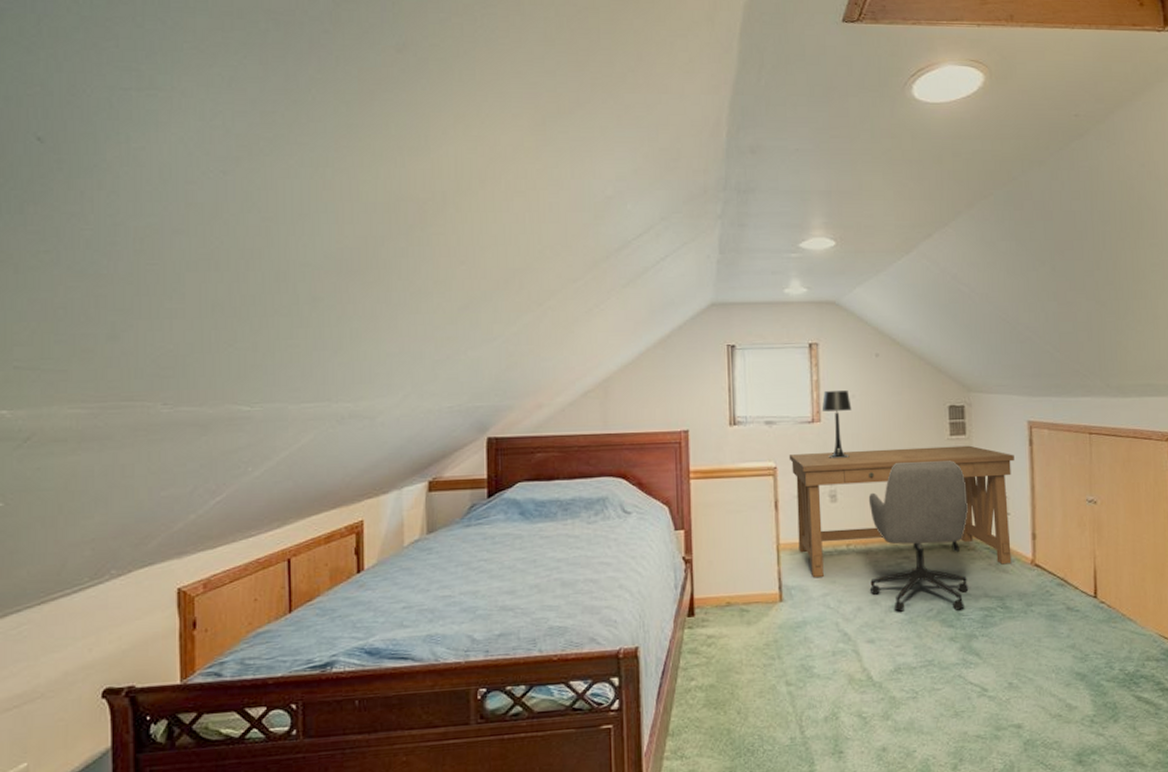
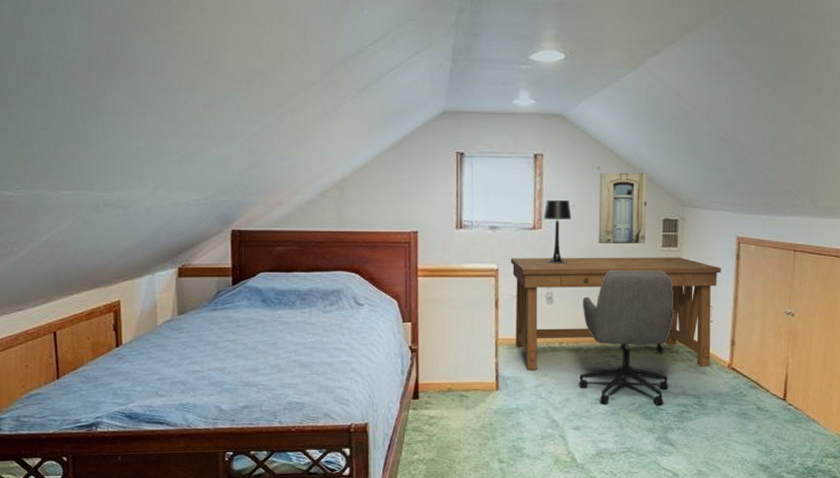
wall art: none [878,358,931,435] -> present [598,172,647,243]

